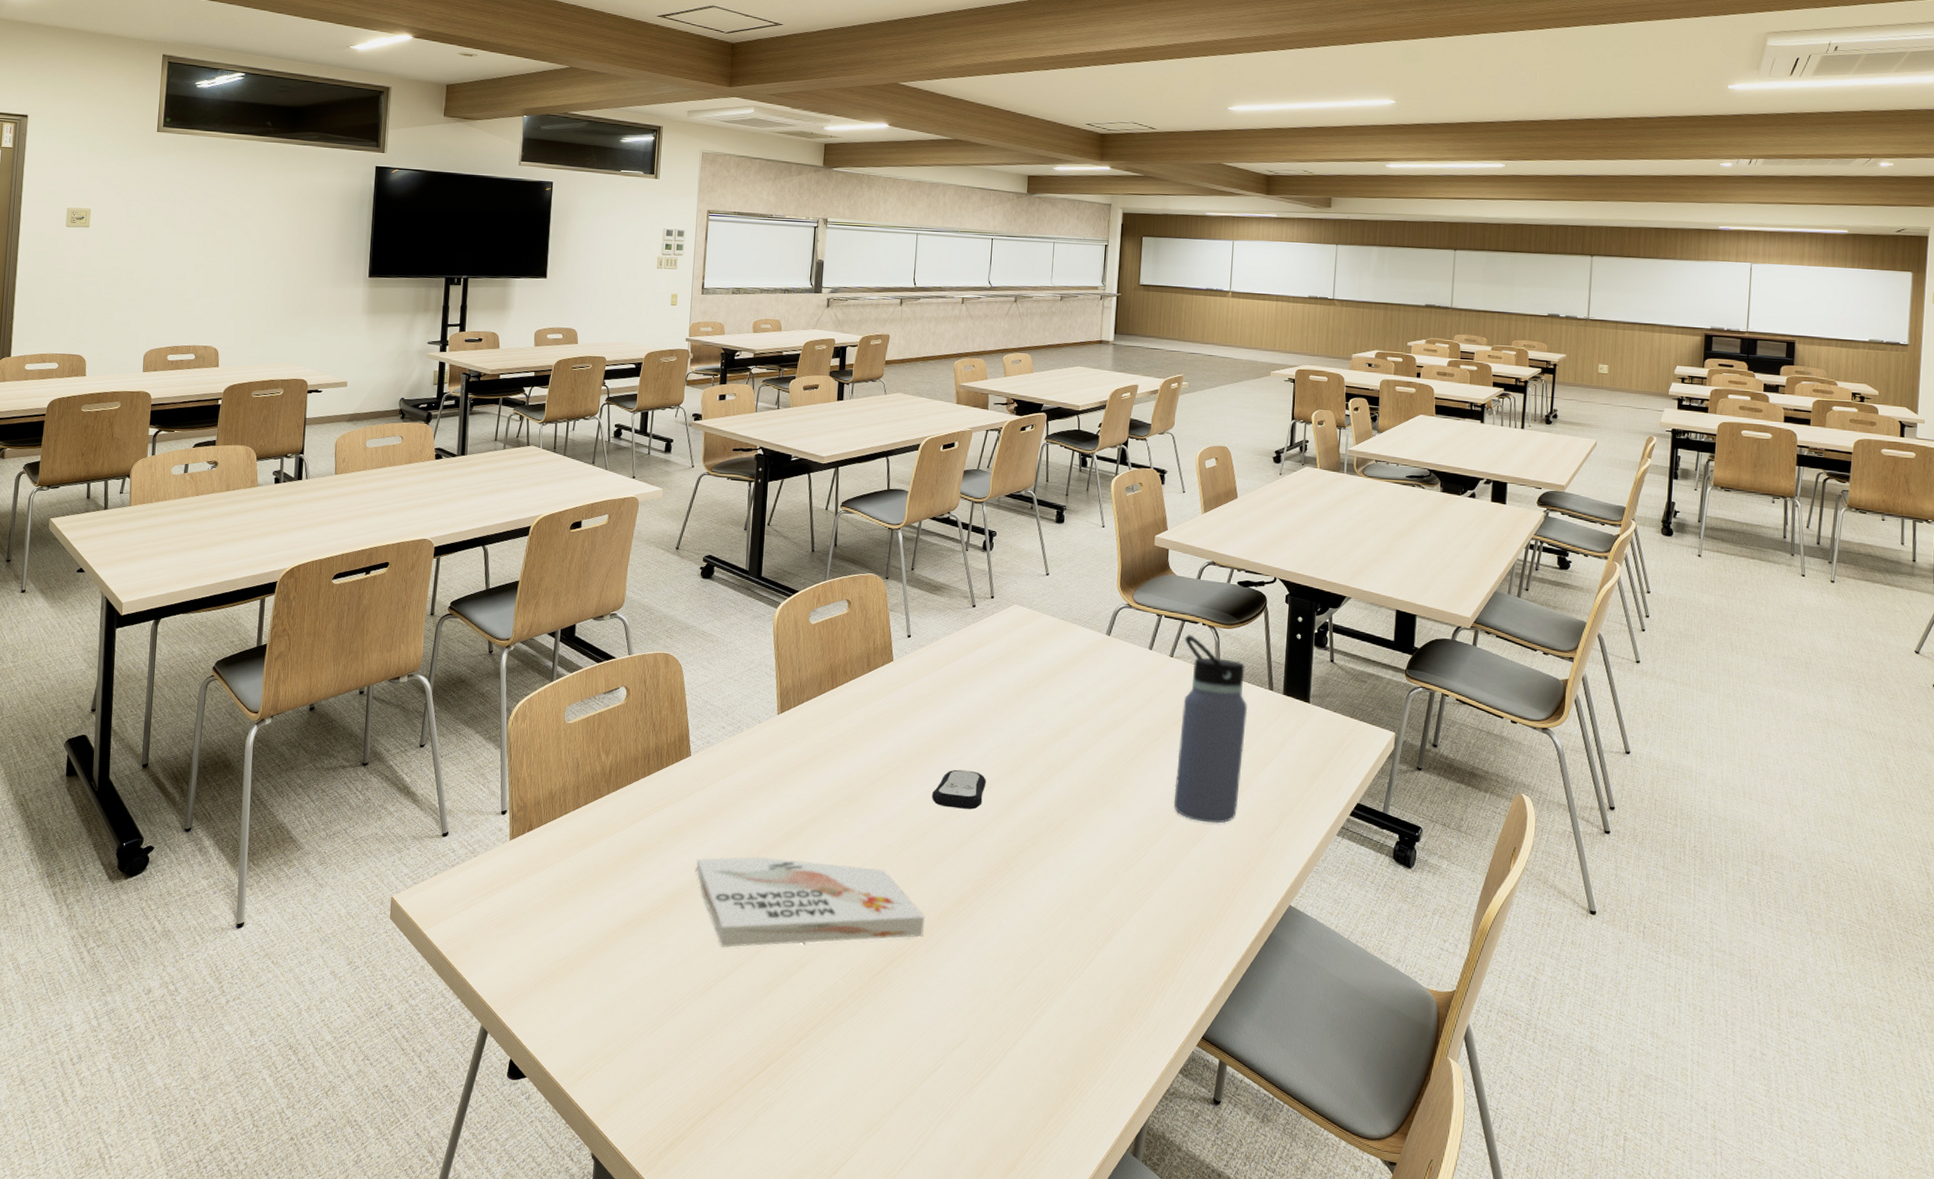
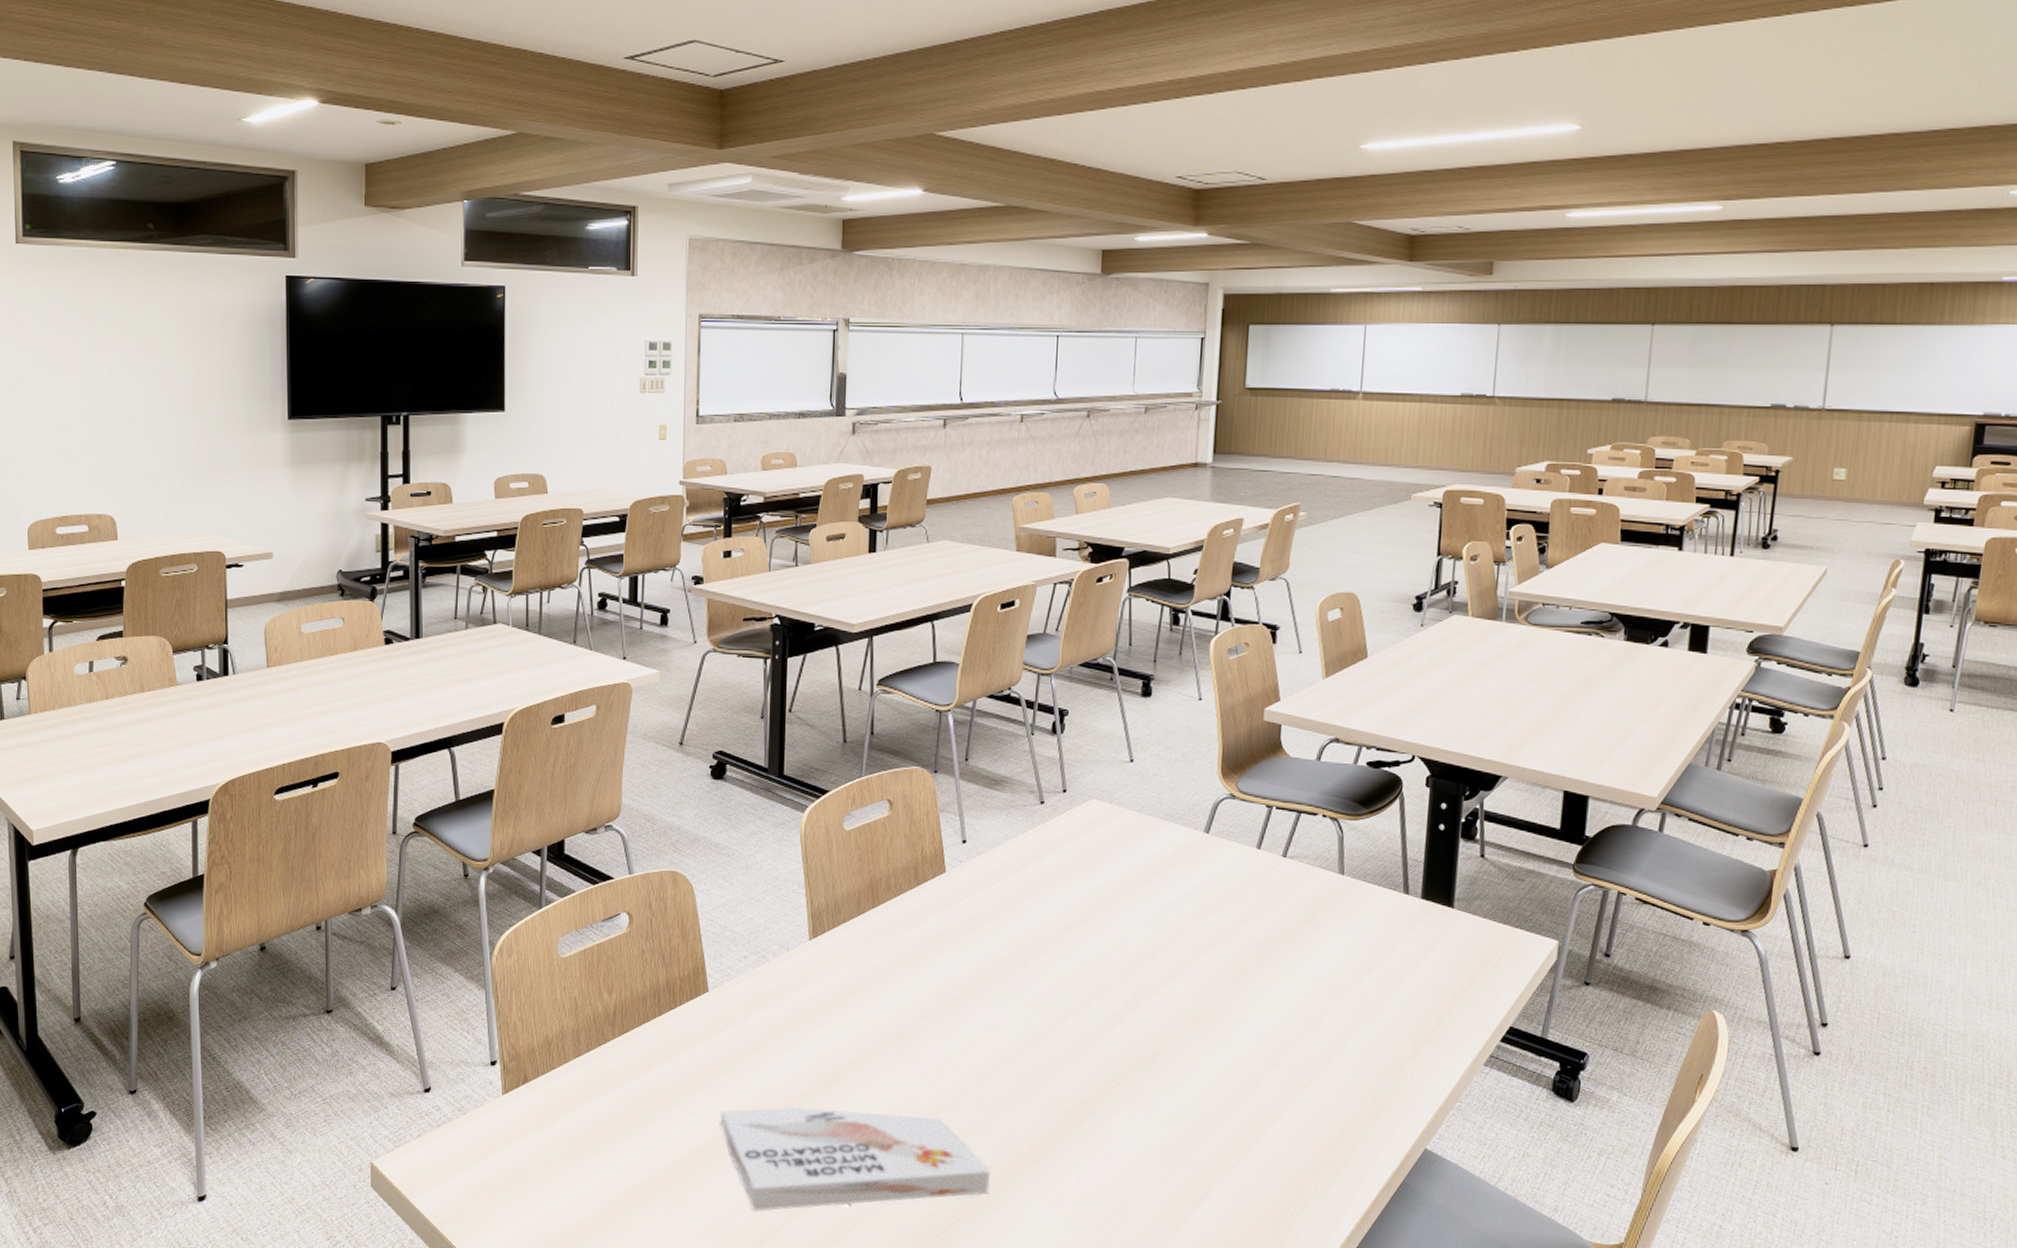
remote control: present [931,769,986,810] -> none [995,999,1060,1046]
water bottle: present [1173,634,1248,824] -> none [1286,829,1378,1055]

